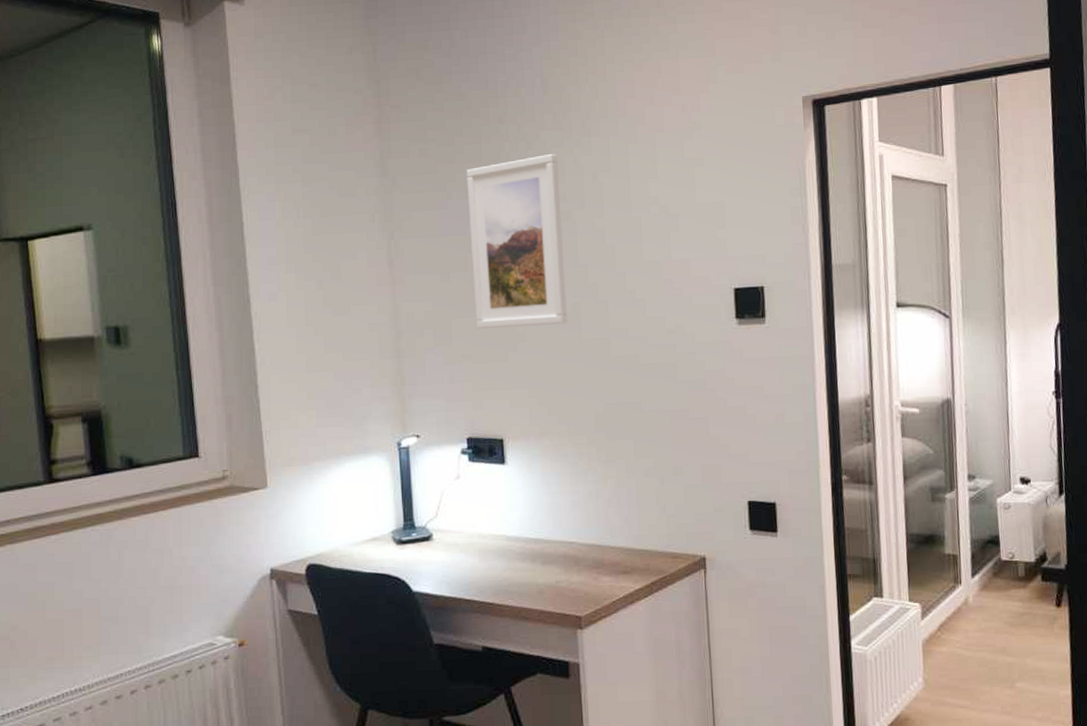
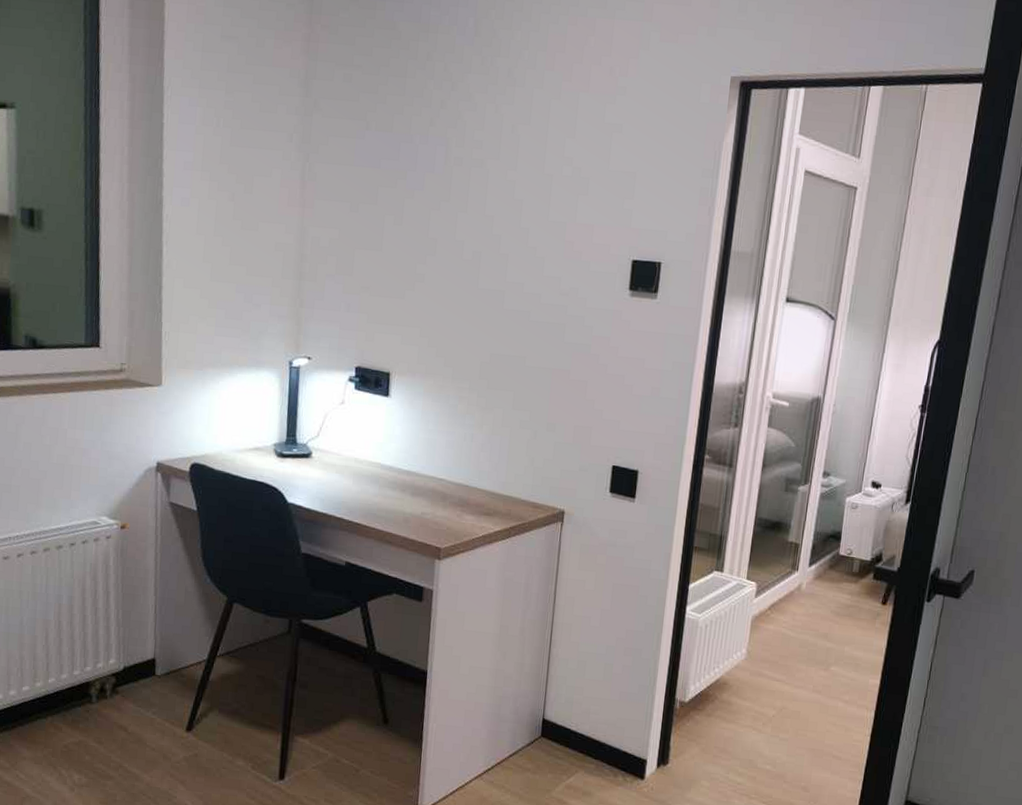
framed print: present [467,154,567,329] -> none [378,98,480,271]

